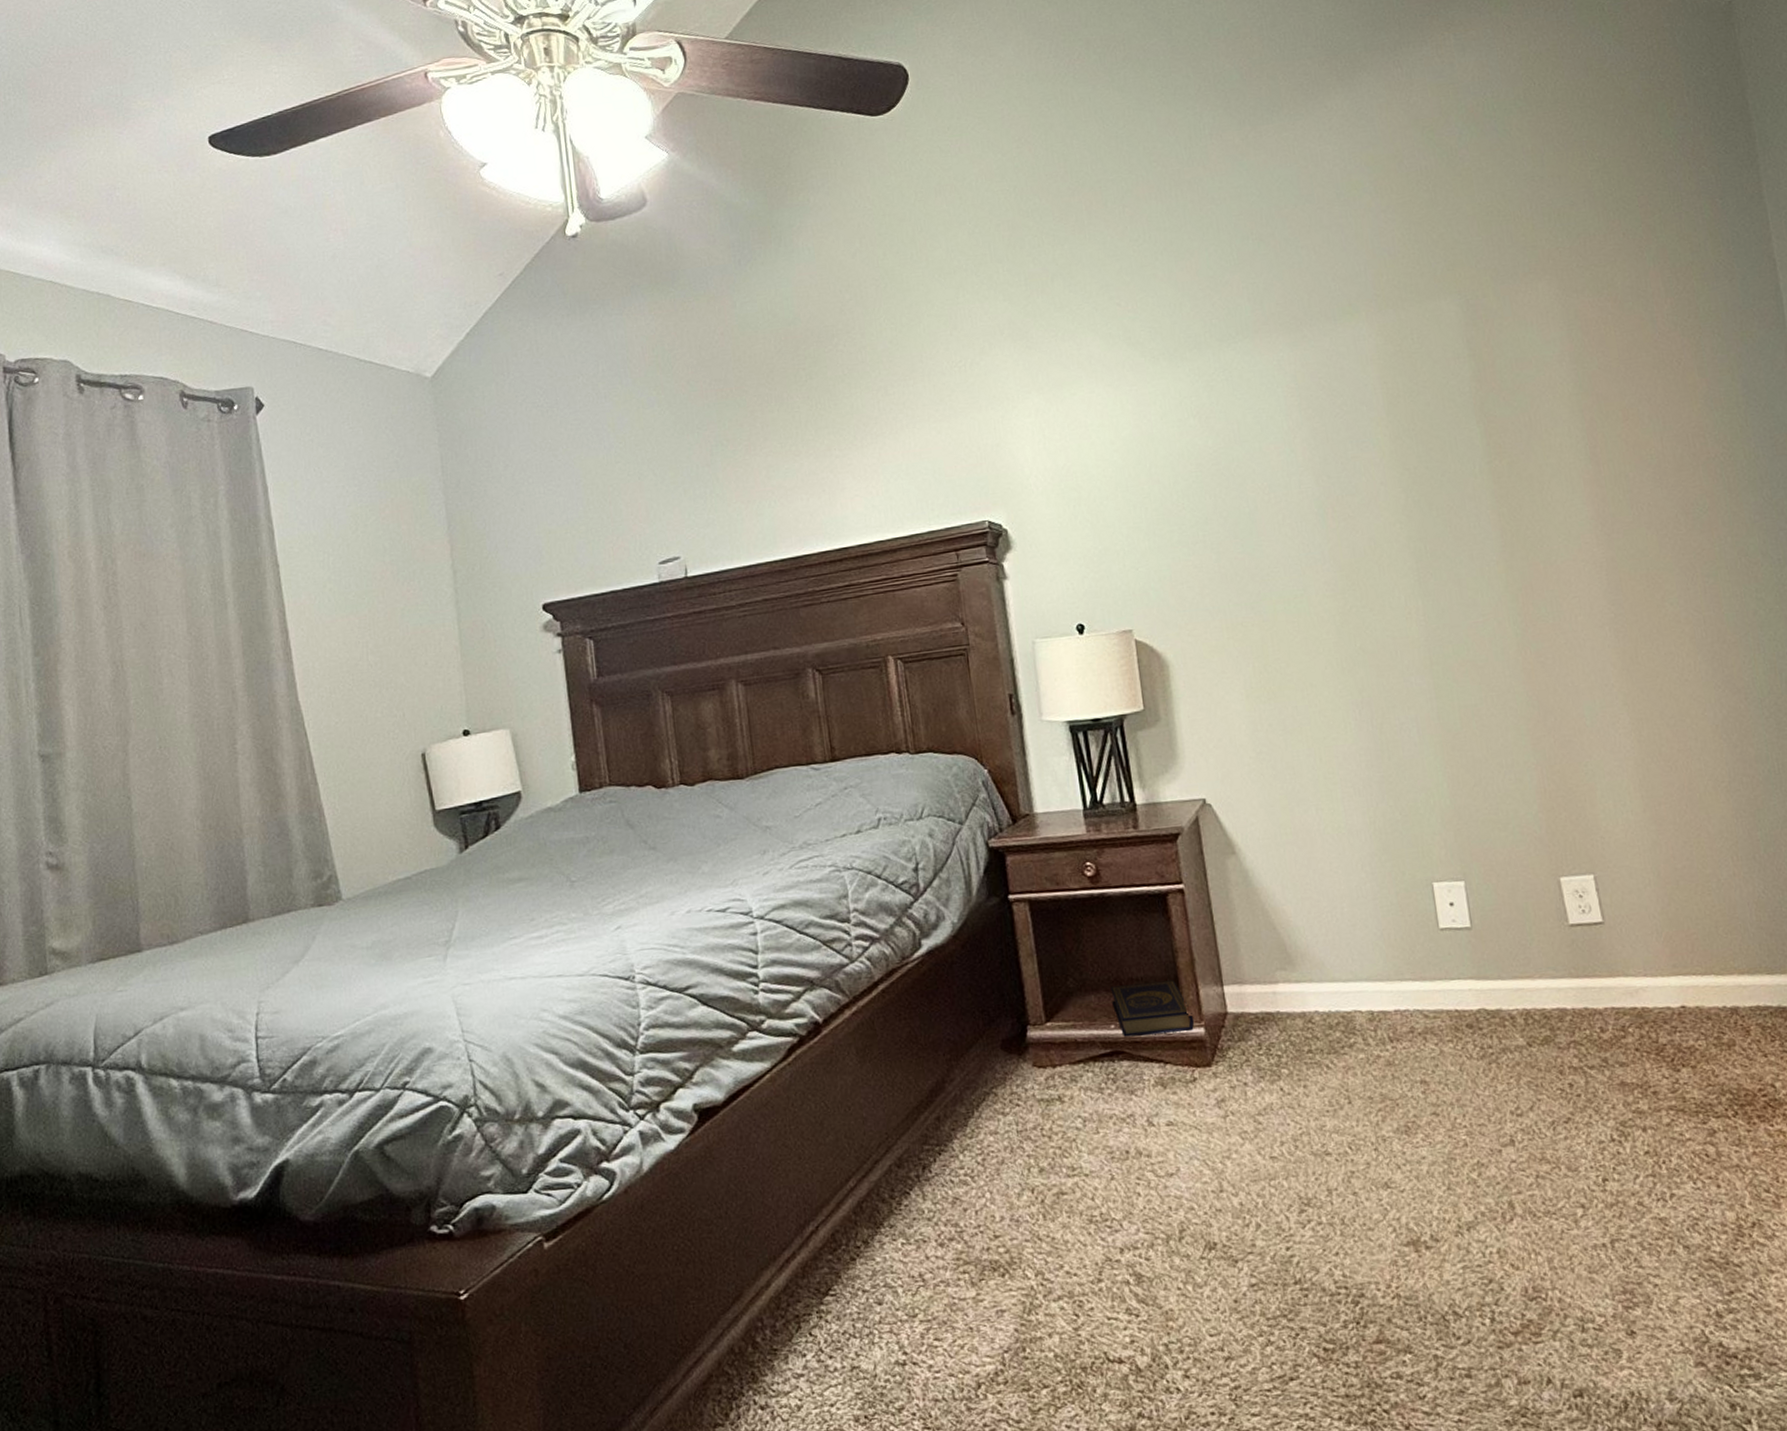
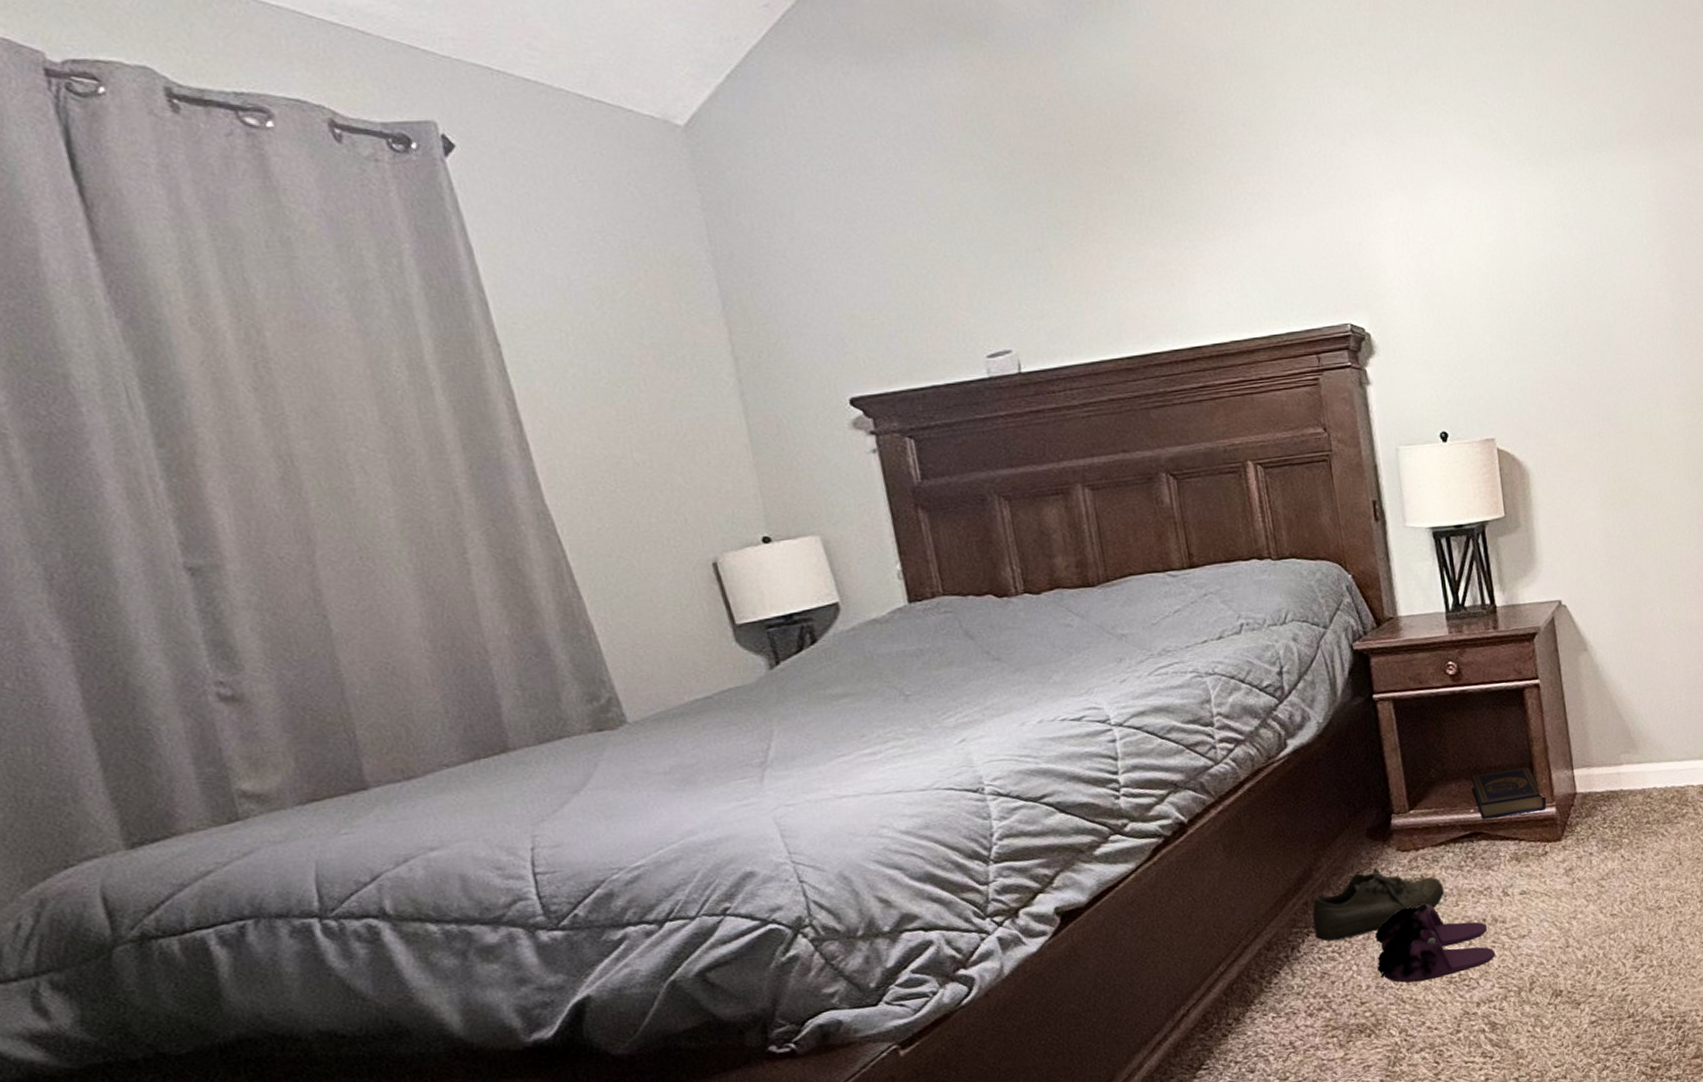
shoe: none [944,1083,1084,1163] -> present [1312,867,1445,941]
slippers: none [1009,1127,1141,1218] -> present [1374,903,1496,983]

